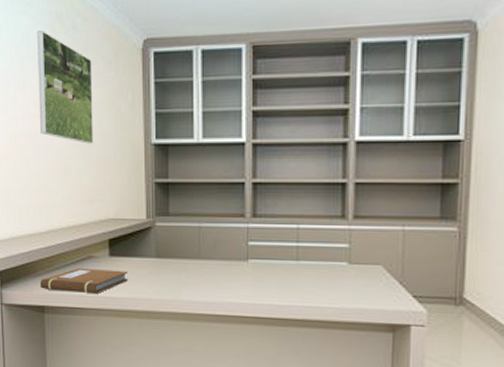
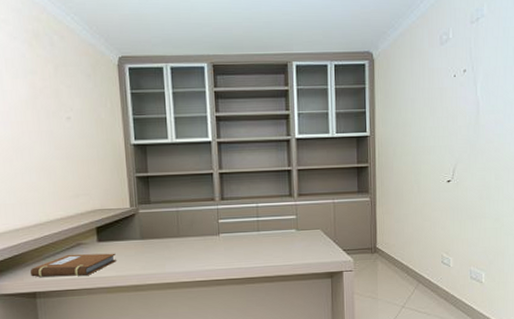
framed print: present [37,30,94,144] -> none [14,46,77,146]

